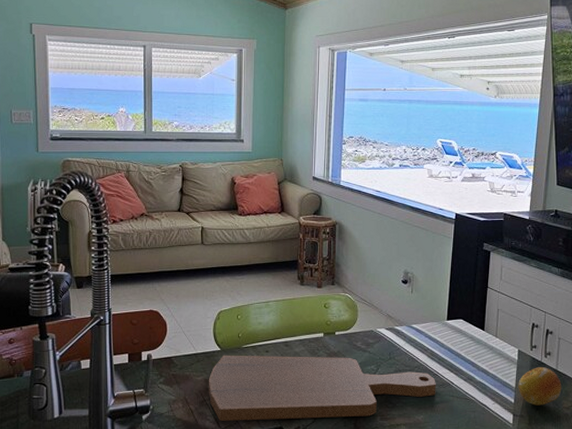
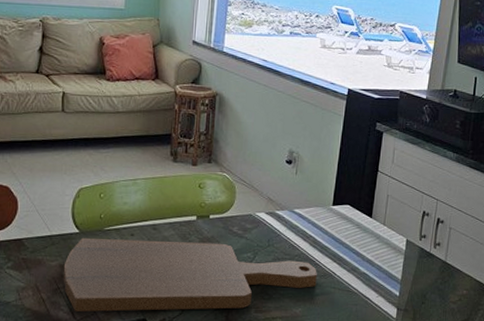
fruit: present [518,367,562,406] -> none [404,258,450,299]

